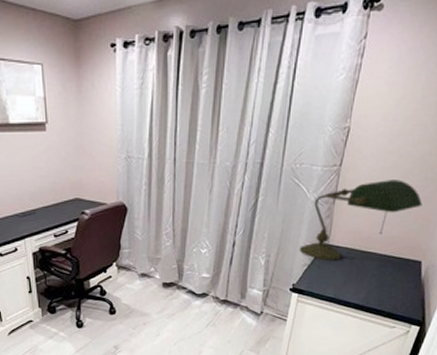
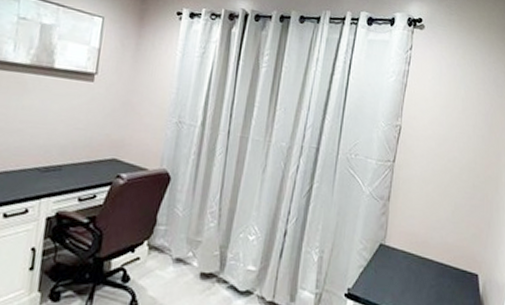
desk lamp: present [299,180,423,260] -> none [354,182,473,264]

